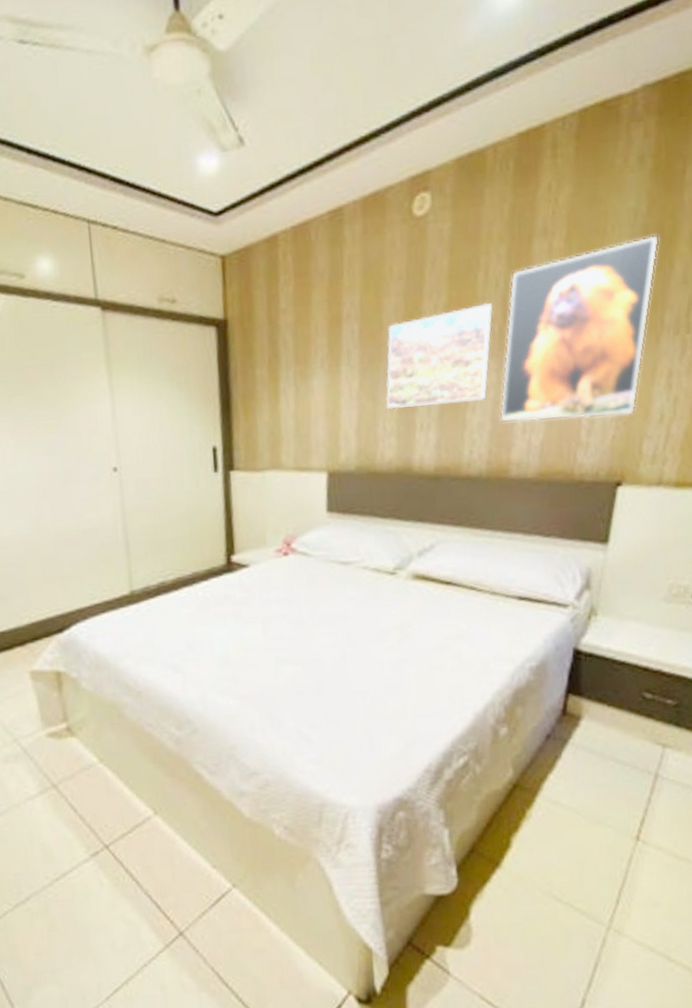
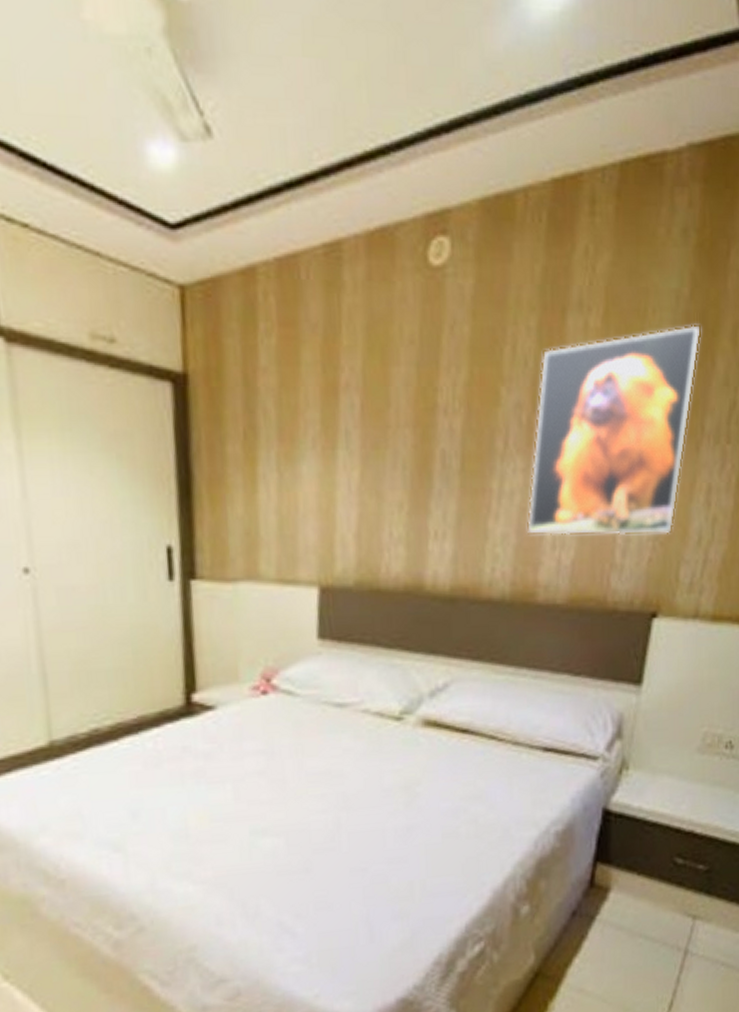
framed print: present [386,302,493,409] -> none [393,385,521,510]

